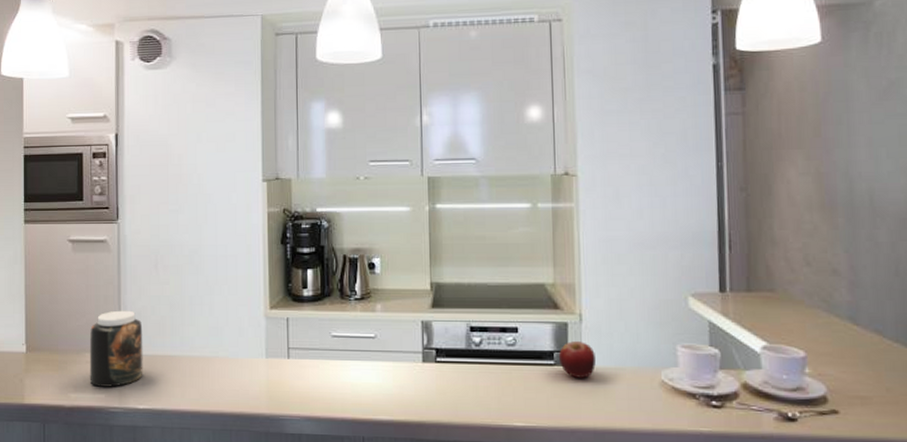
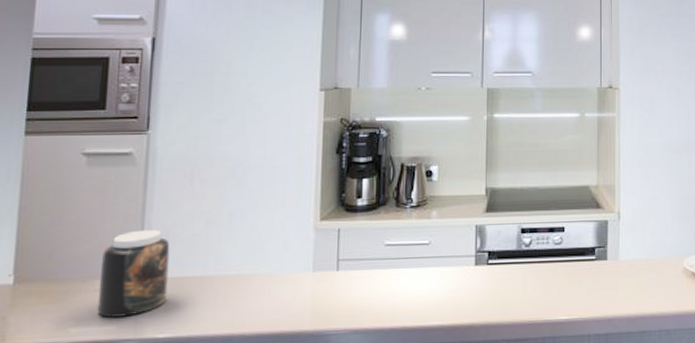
fruit: present [558,341,596,378] -> none [599,237,630,270]

